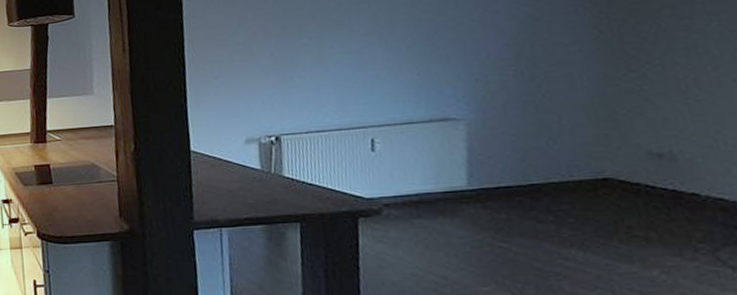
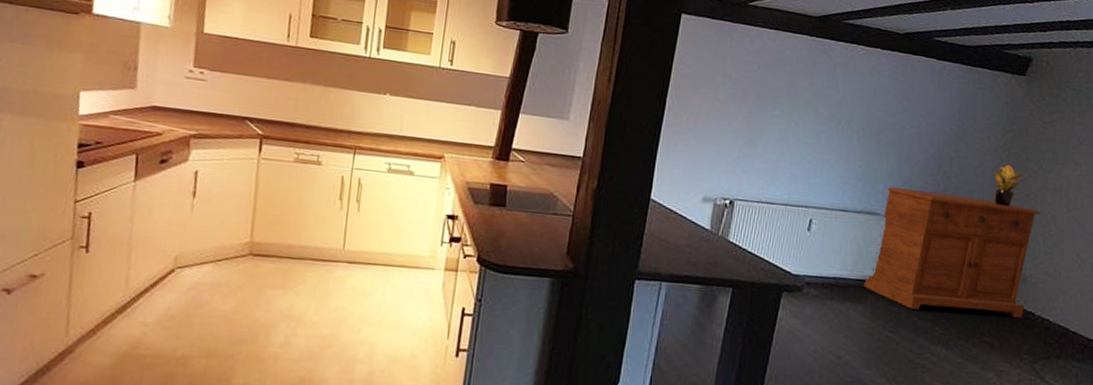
sideboard: none [454,75,684,213] -> present [864,187,1040,318]
potted plant: none [591,33,644,81] -> present [992,164,1029,207]

